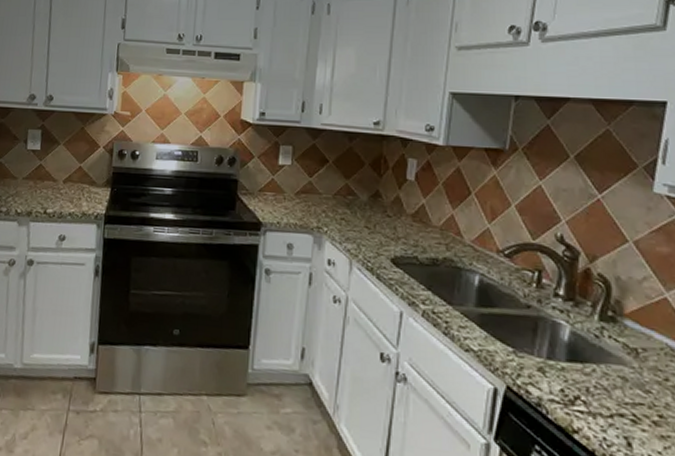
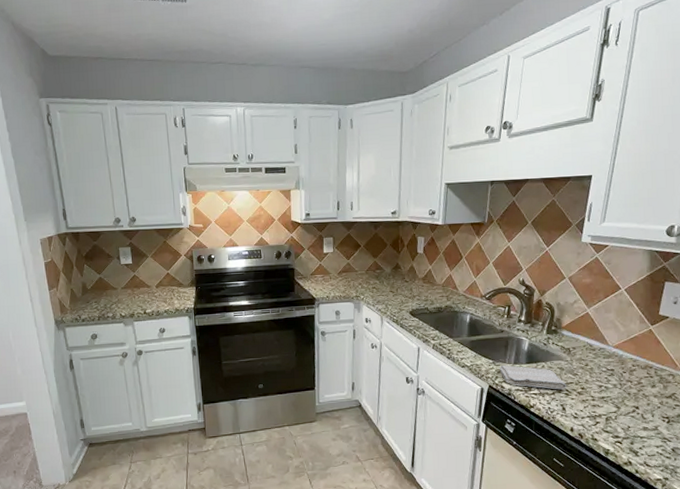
washcloth: none [523,358,634,413] -> present [499,365,567,390]

